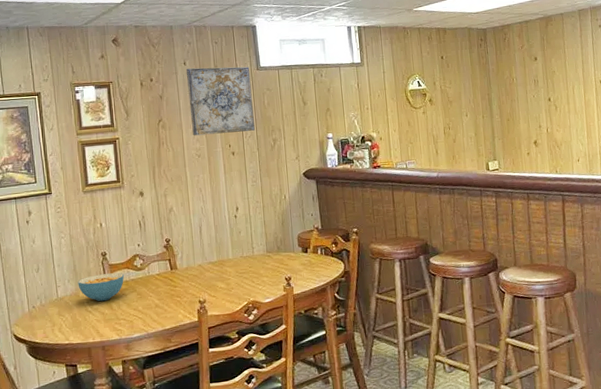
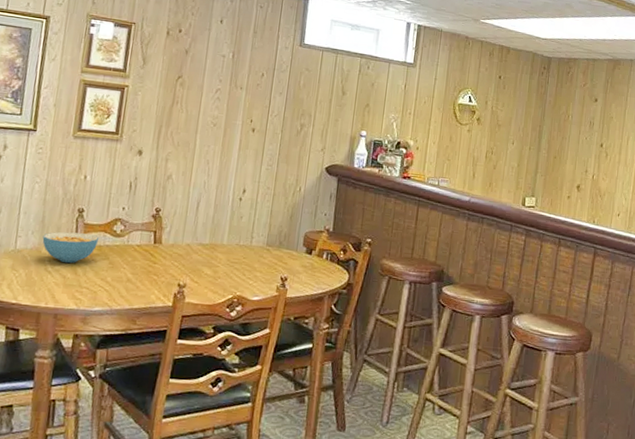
wall art: present [186,67,255,136] -> none [213,27,292,110]

